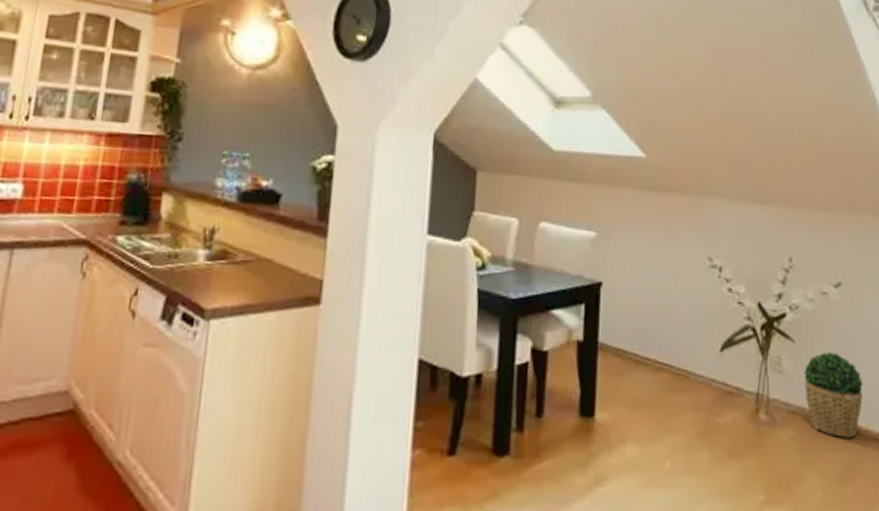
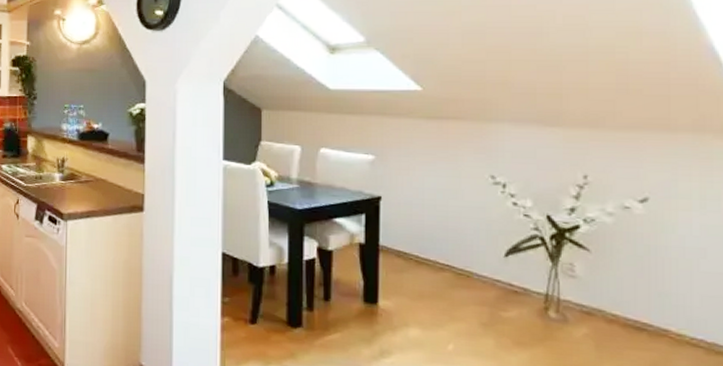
potted plant: present [804,352,863,438] -> none [601,261,674,340]

